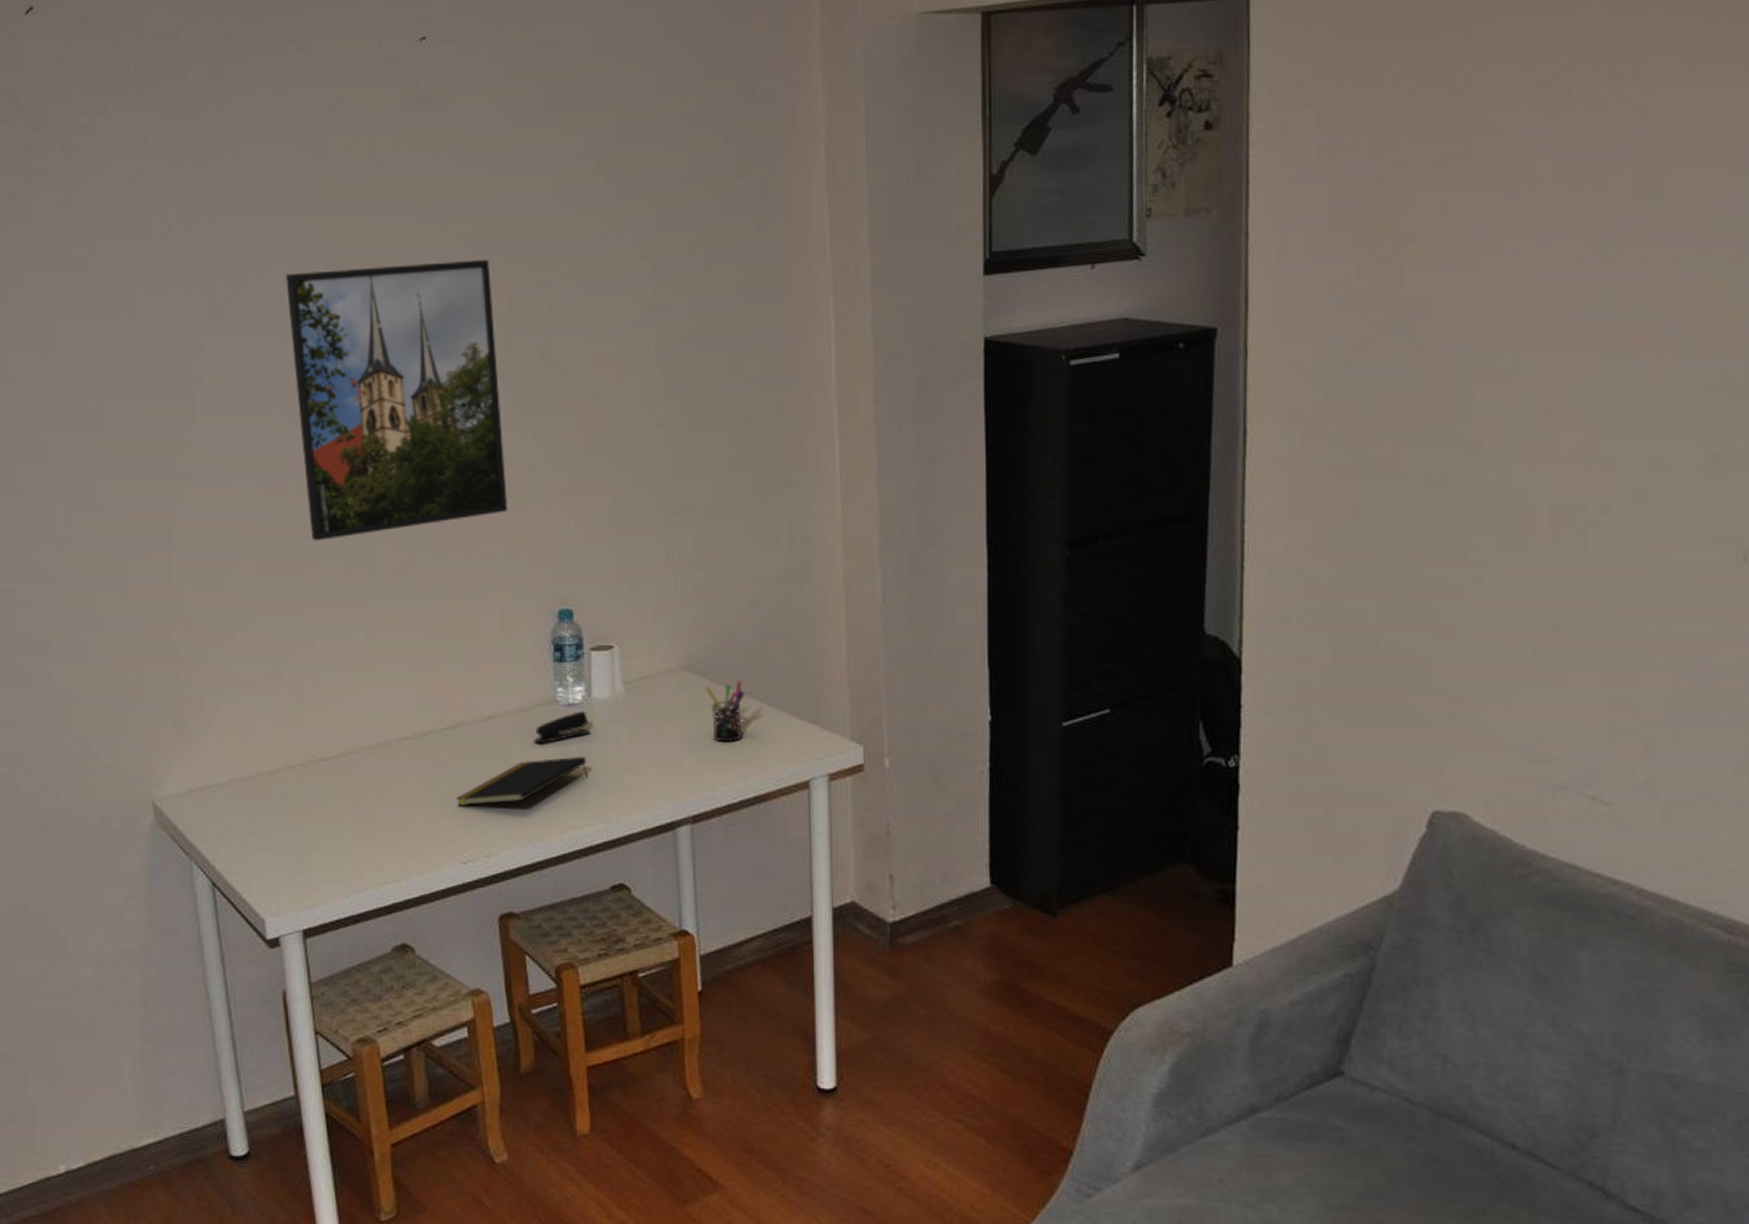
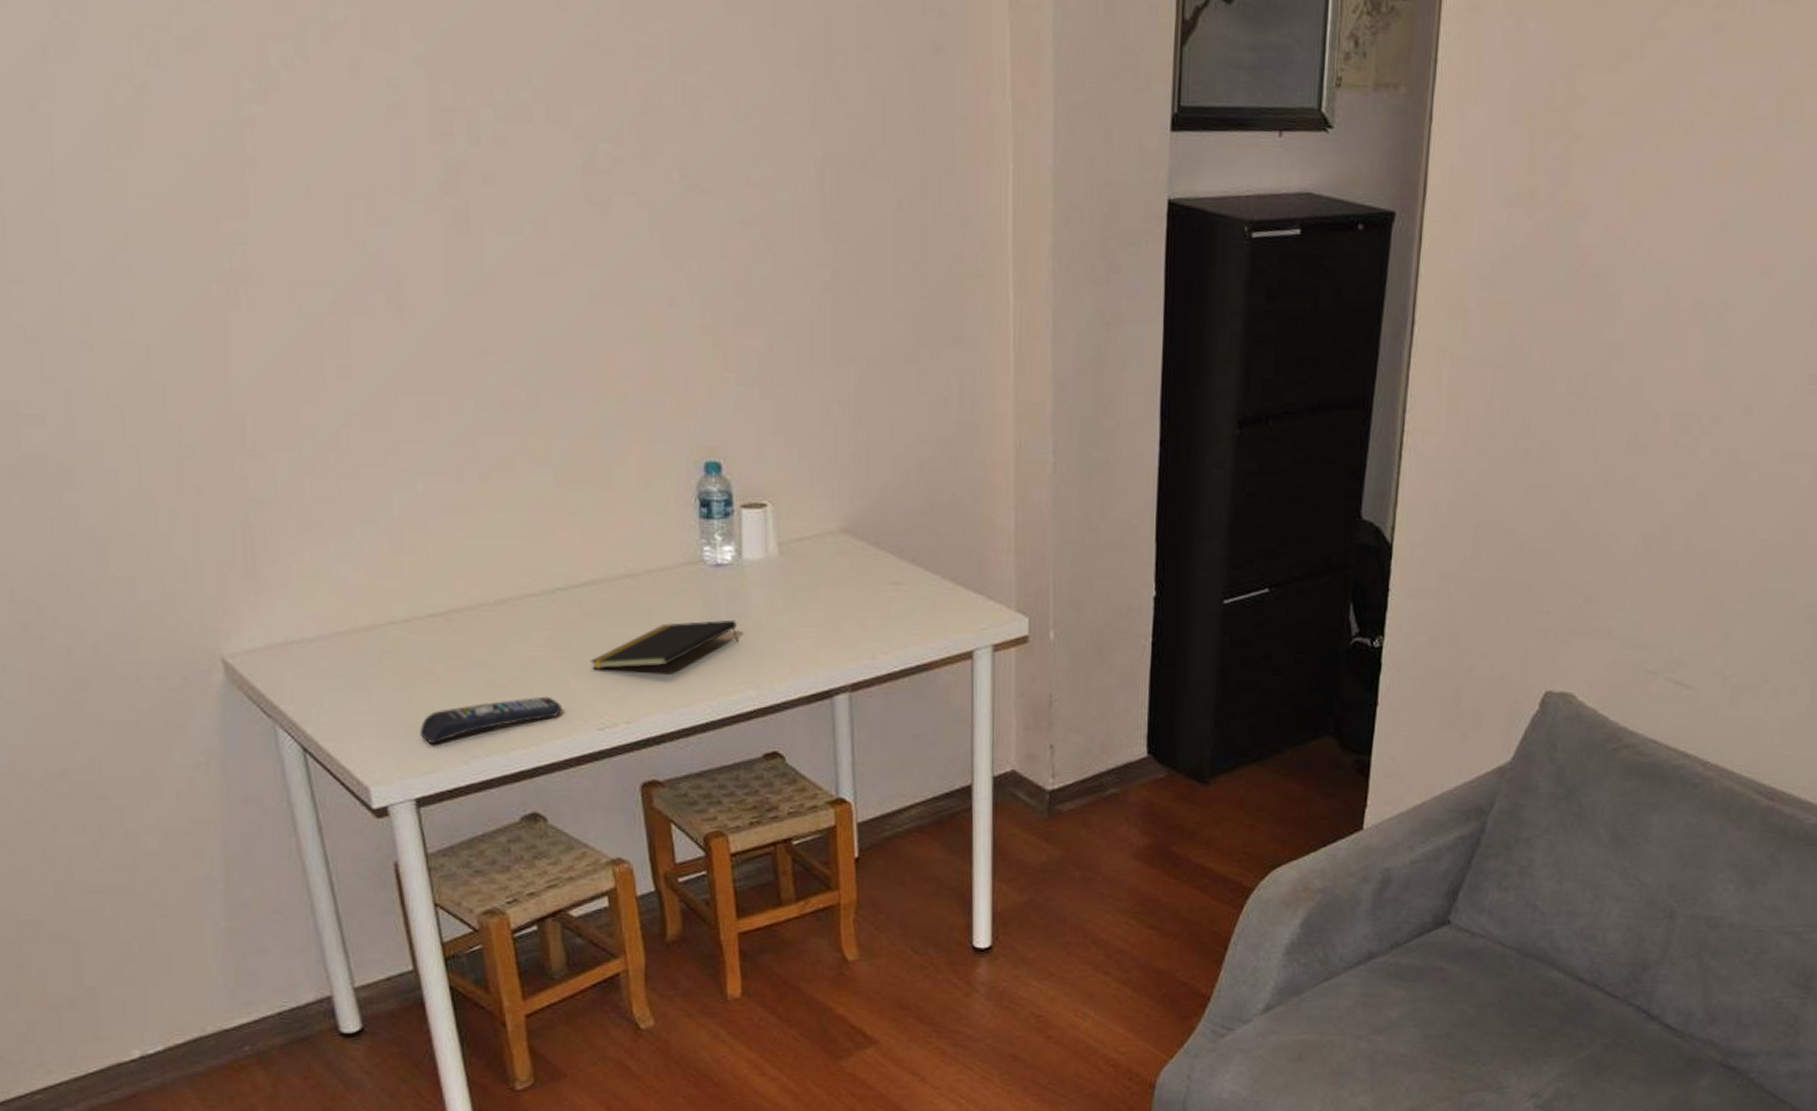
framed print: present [286,259,508,541] -> none [361,39,646,368]
remote control: none [308,832,430,879] -> present [419,696,562,745]
stapler: present [533,711,590,744] -> none [677,572,741,606]
pen holder: present [705,680,746,743] -> none [866,546,909,610]

